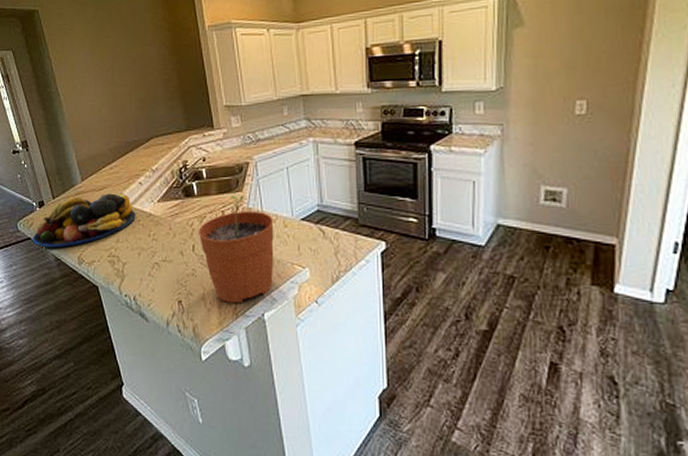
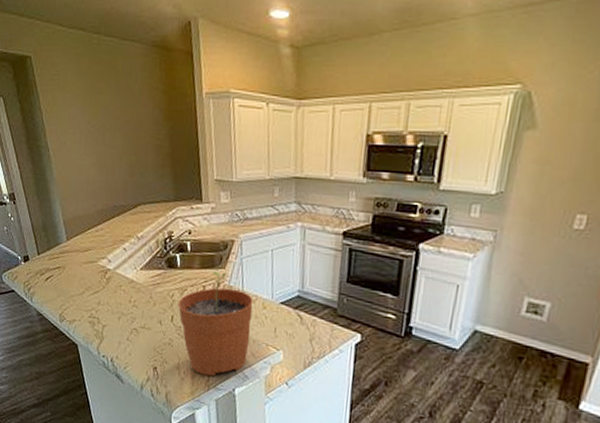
fruit bowl: present [33,193,136,248] -> none [16,255,118,304]

